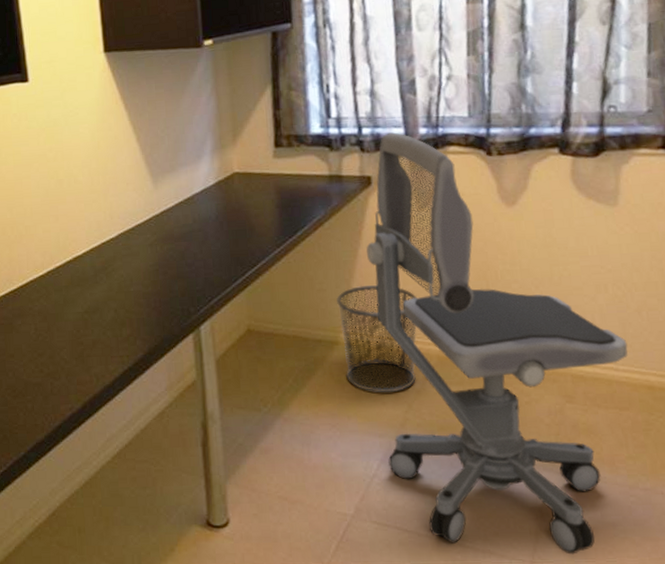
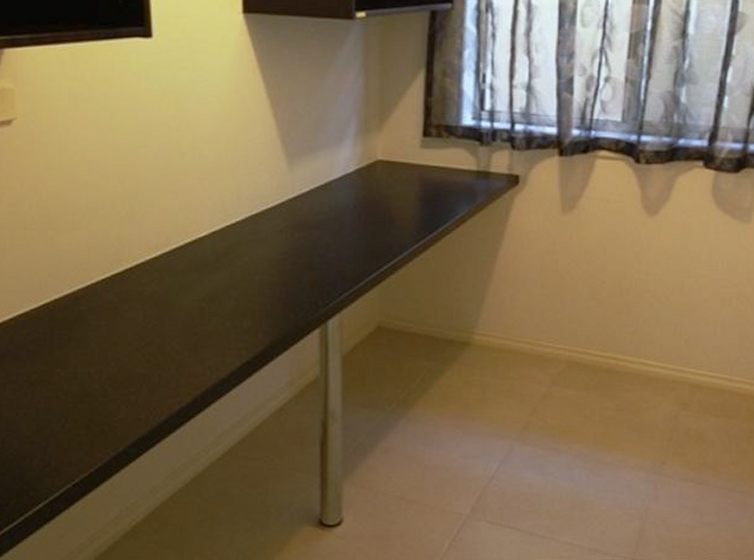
waste bin: present [337,285,417,393] -> none [472,286,553,396]
office chair: present [366,132,628,555] -> none [506,131,743,552]

